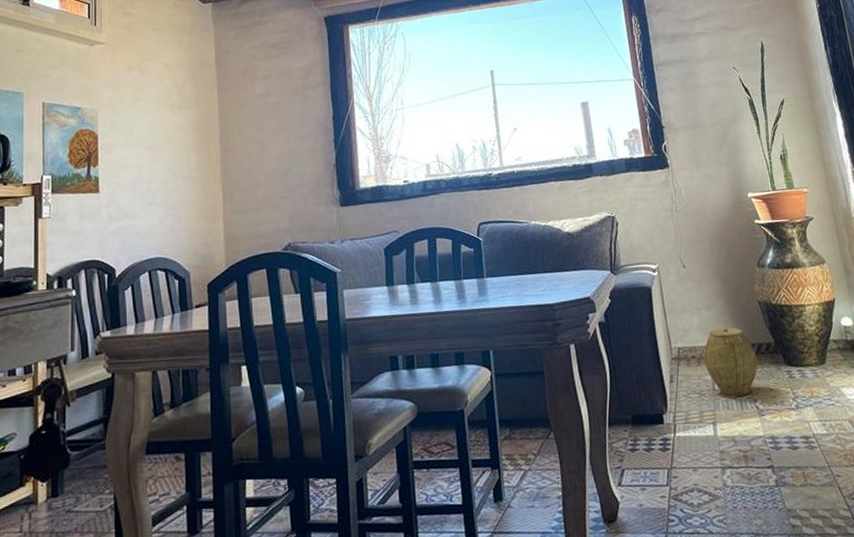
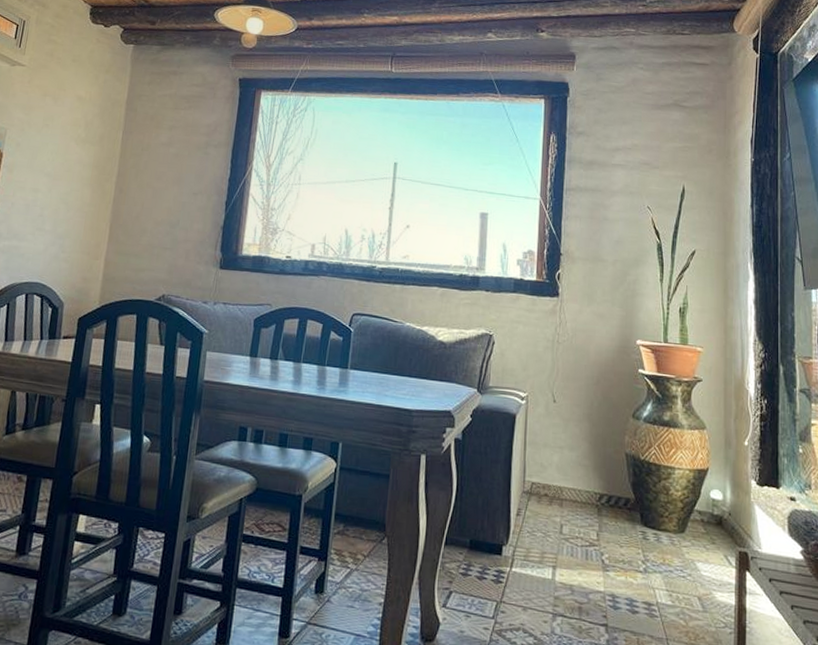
woven basket: present [703,327,758,397] -> none [556,472,613,546]

